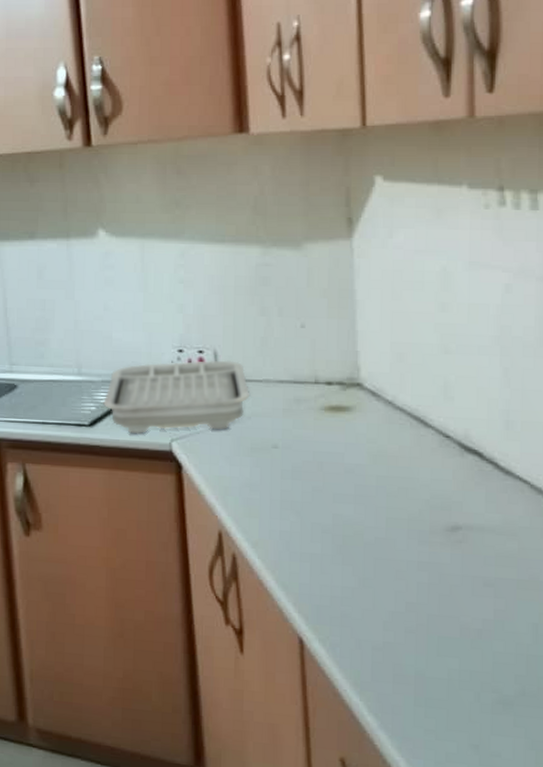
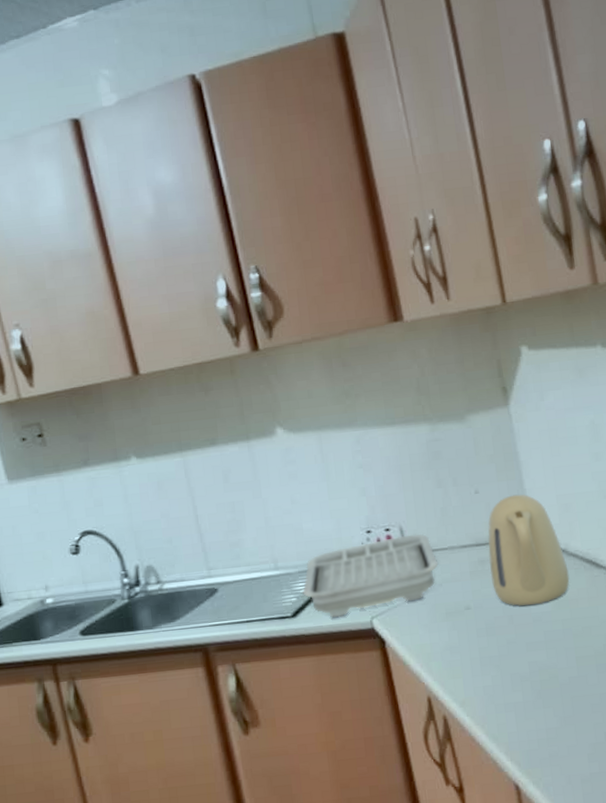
kettle: none [304,335,392,455] -> present [488,494,570,606]

